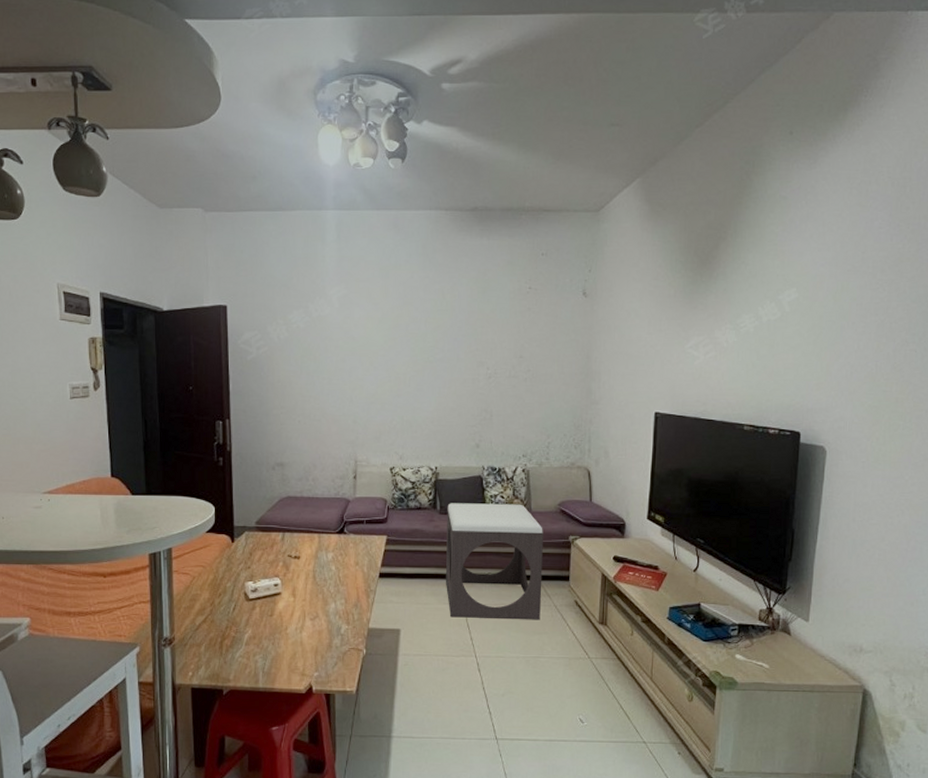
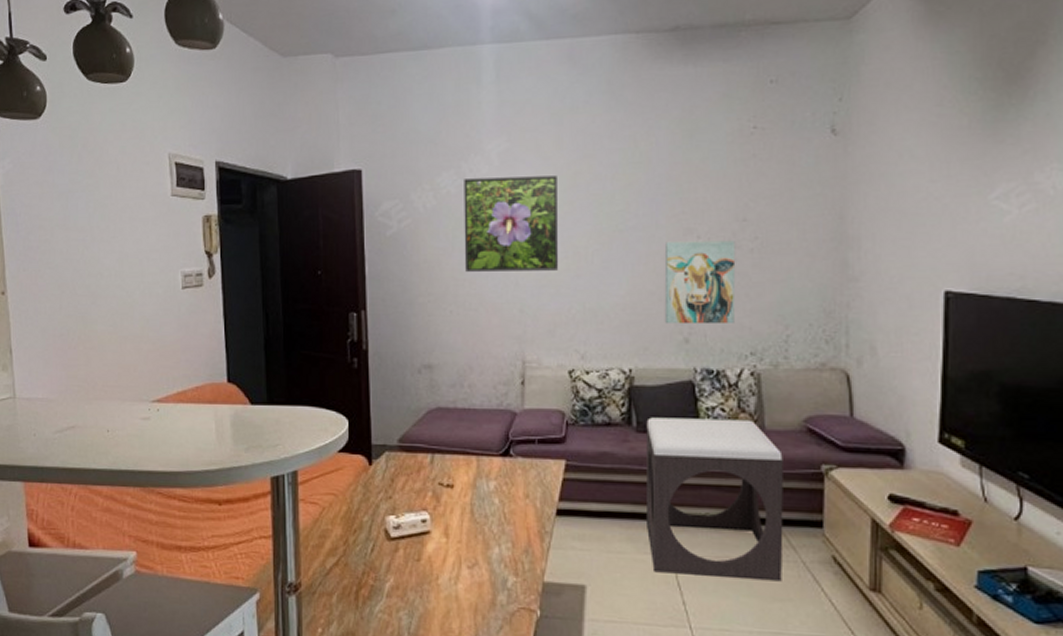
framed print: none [310,317,384,391] -> present [464,176,558,272]
wall art: none [462,371,514,434] -> present [664,240,736,325]

